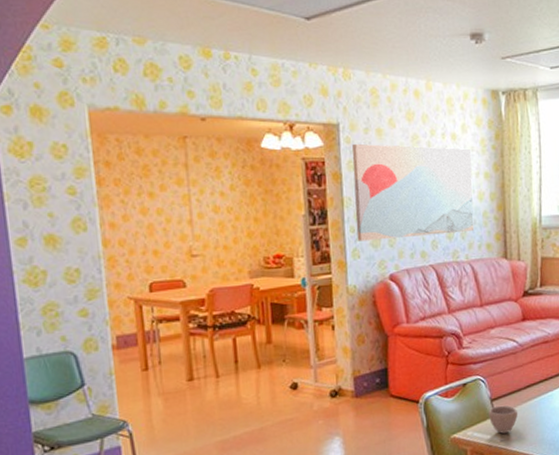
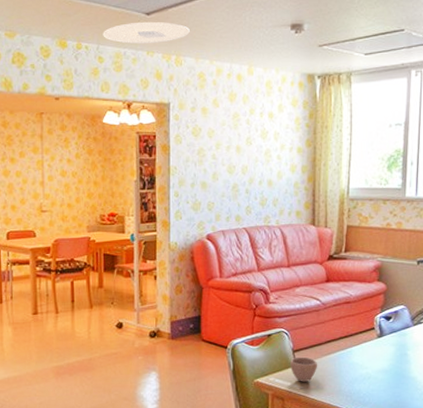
ceiling light: none [255,27,358,53] -> present [103,21,190,44]
wall art: present [352,143,474,242] -> none [179,120,287,205]

